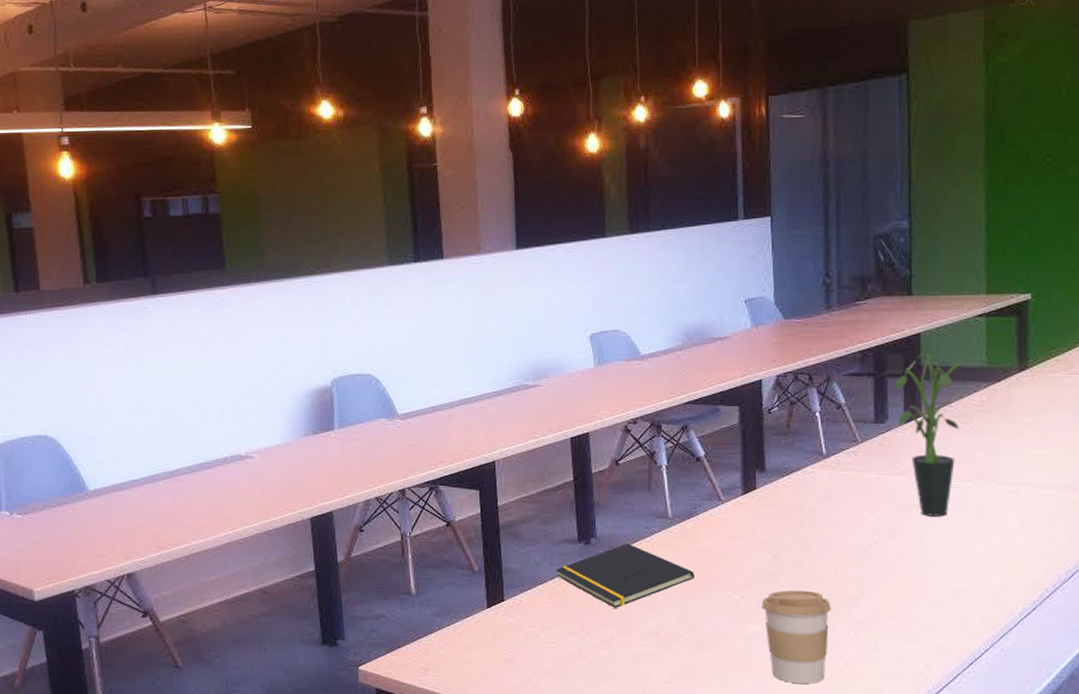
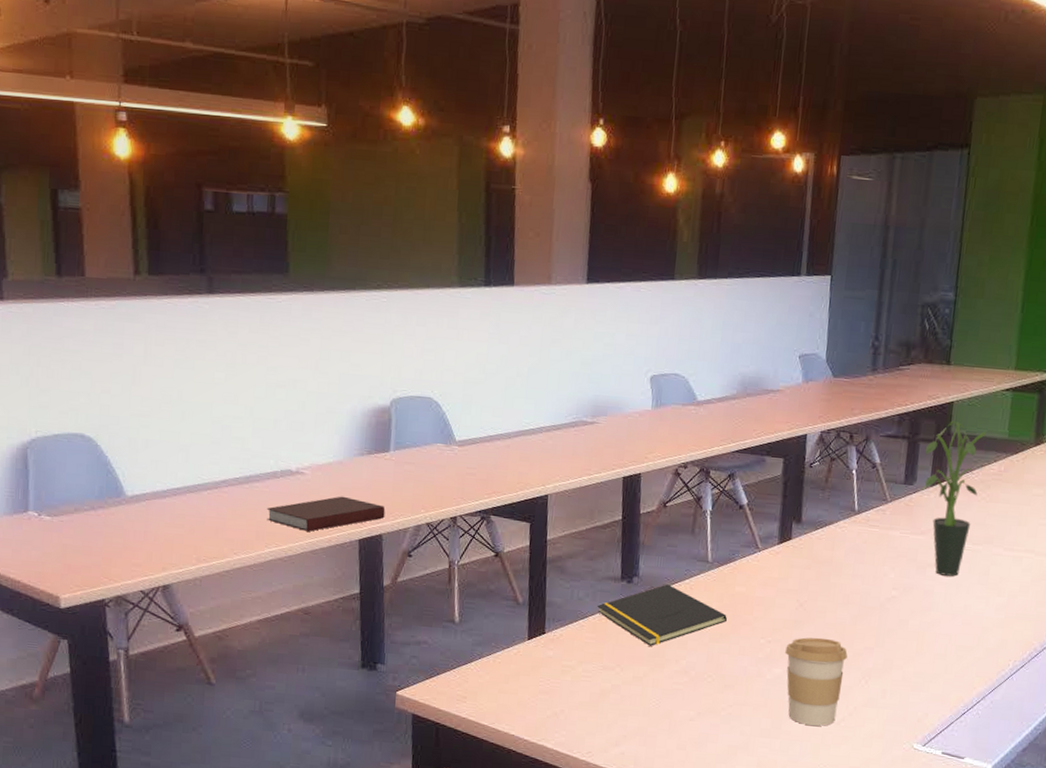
notebook: none [219,476,334,513] -> present [266,496,386,532]

